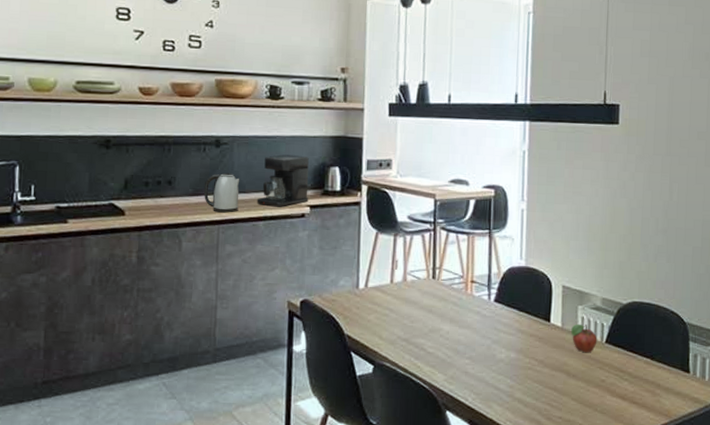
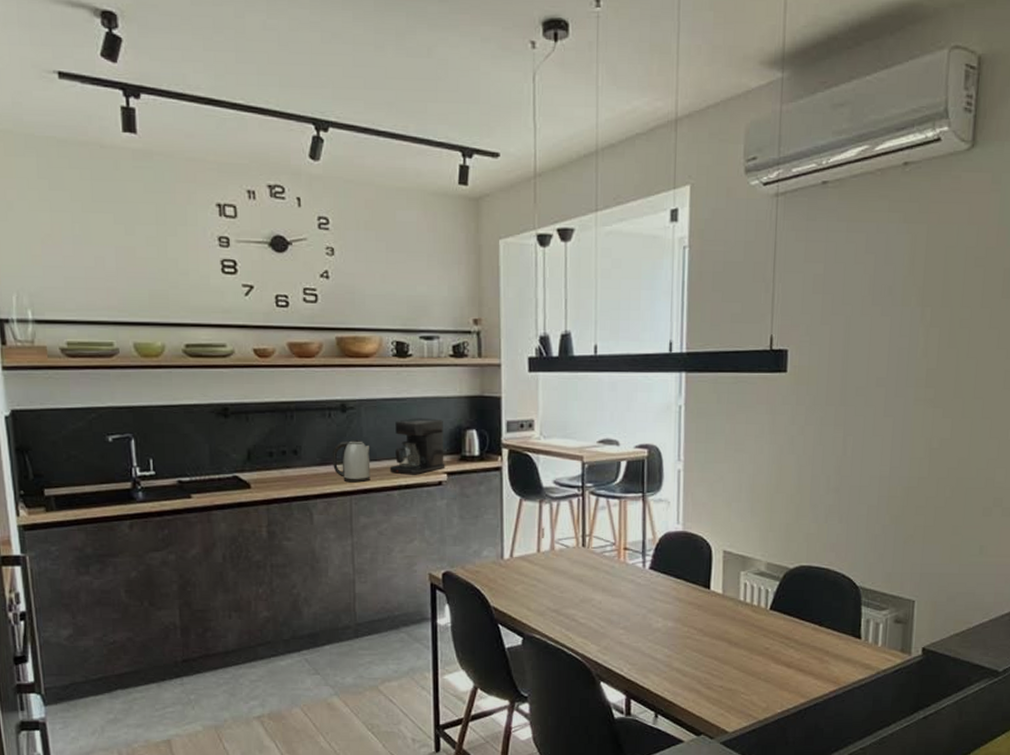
fruit: present [571,323,597,353] -> none [733,590,761,621]

